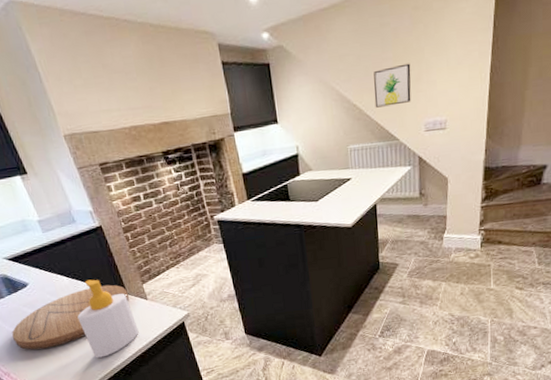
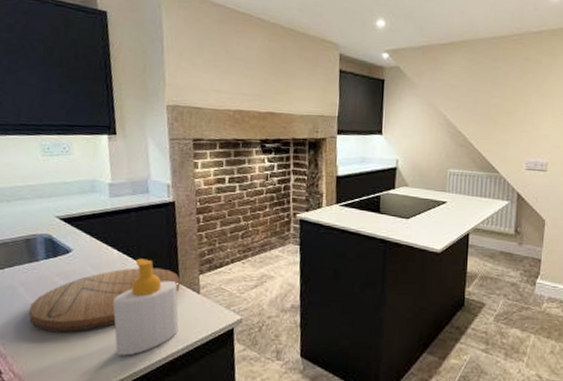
wall art: present [374,63,411,108] -> none [479,104,517,140]

